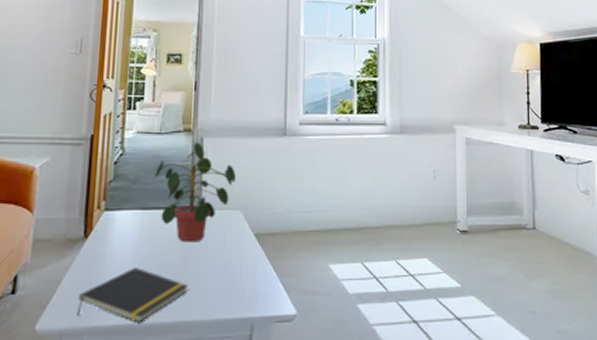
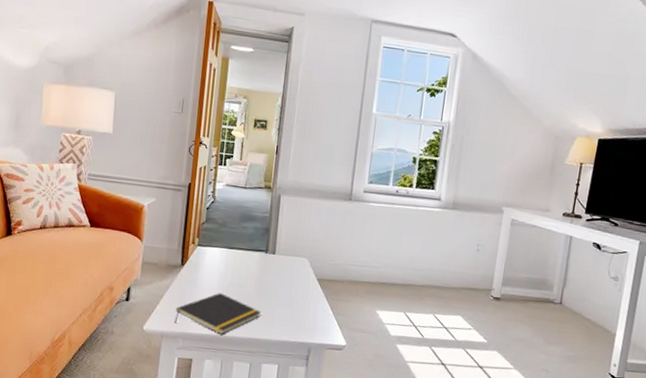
potted plant: present [156,142,236,243] -> none [240,198,306,279]

